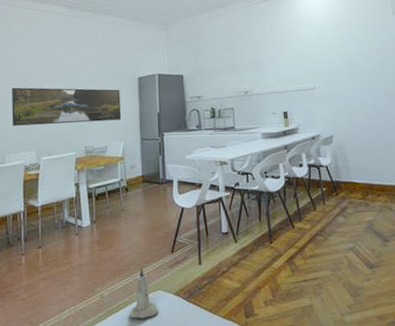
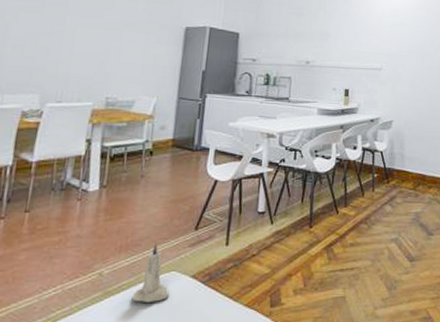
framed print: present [12,87,122,126] -> none [12,14,161,72]

